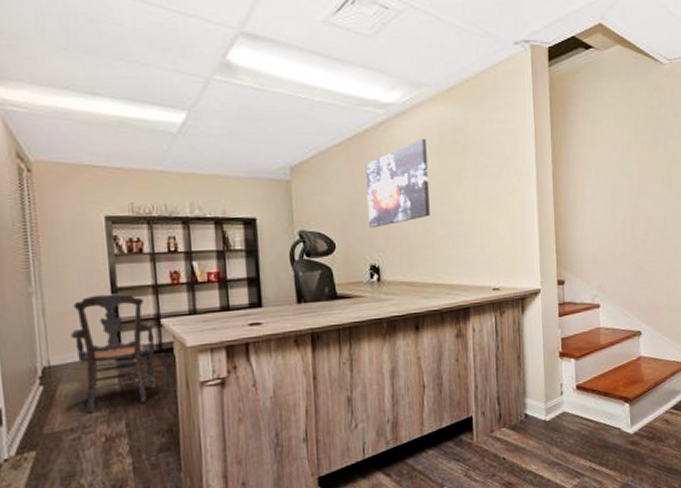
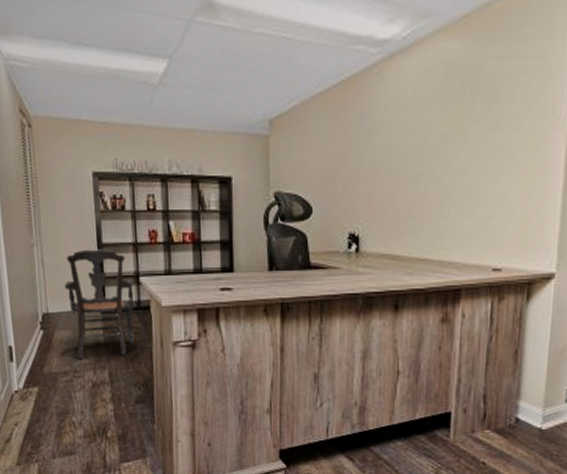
wall art: present [365,138,430,229] -> none [351,81,427,192]

